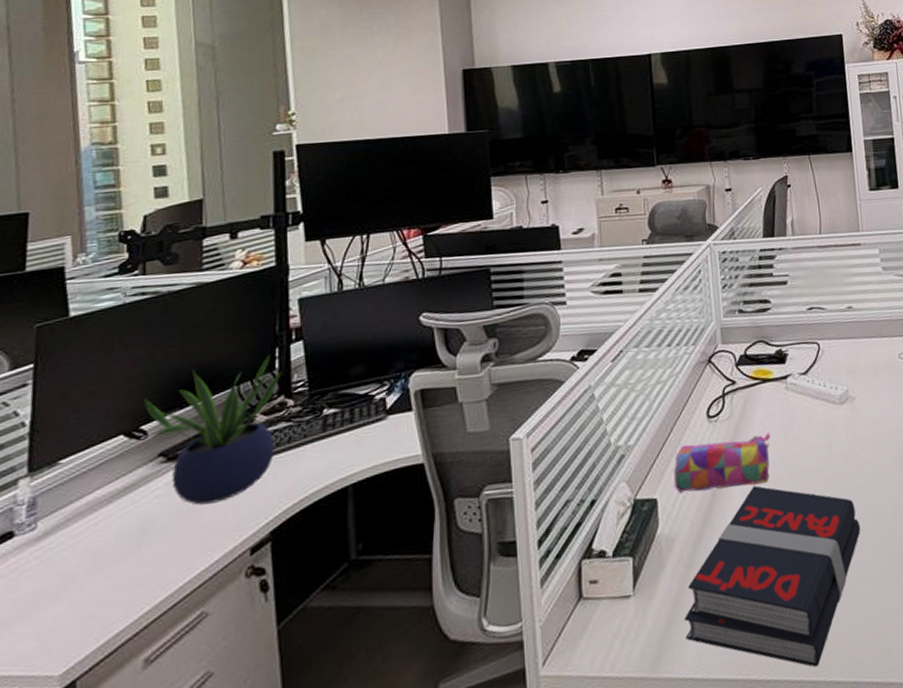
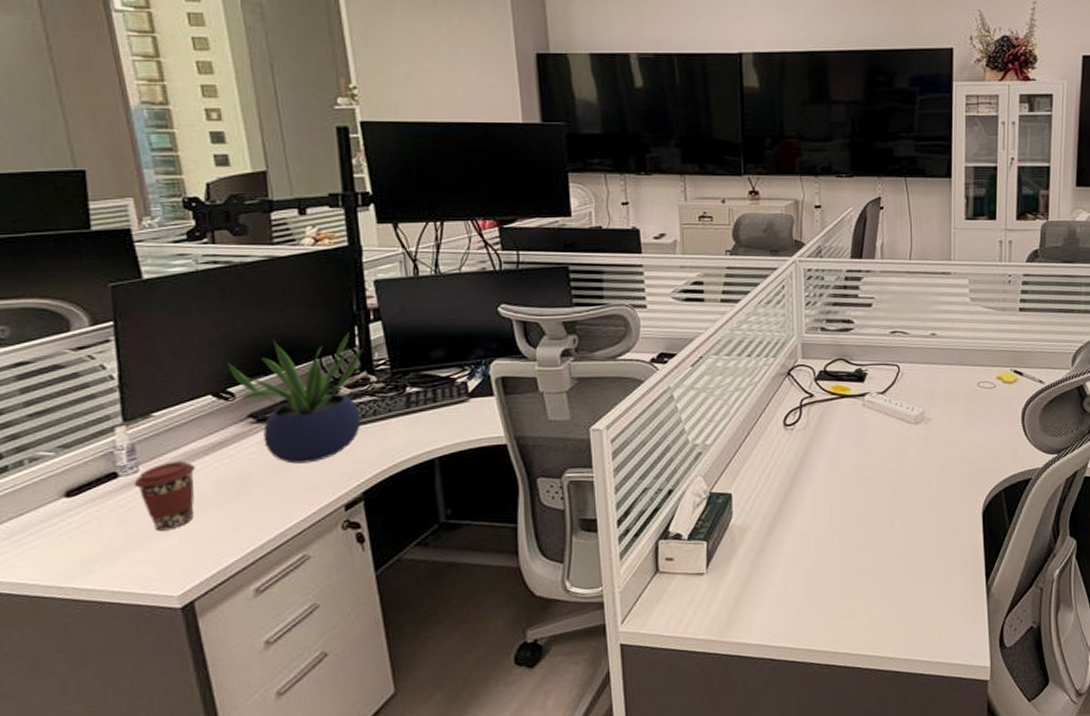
coffee cup: none [29,511,97,597] -> present [134,461,196,531]
pencil case: present [674,432,771,493] -> none [749,444,845,491]
book: present [684,485,861,668] -> none [753,490,924,645]

